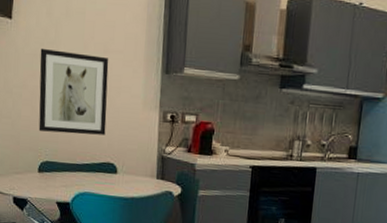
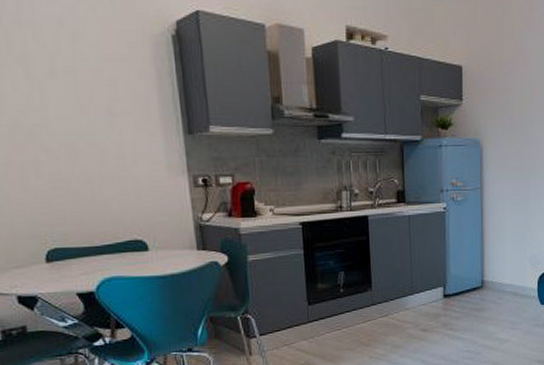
wall art: present [38,48,109,136] -> none [23,116,127,214]

